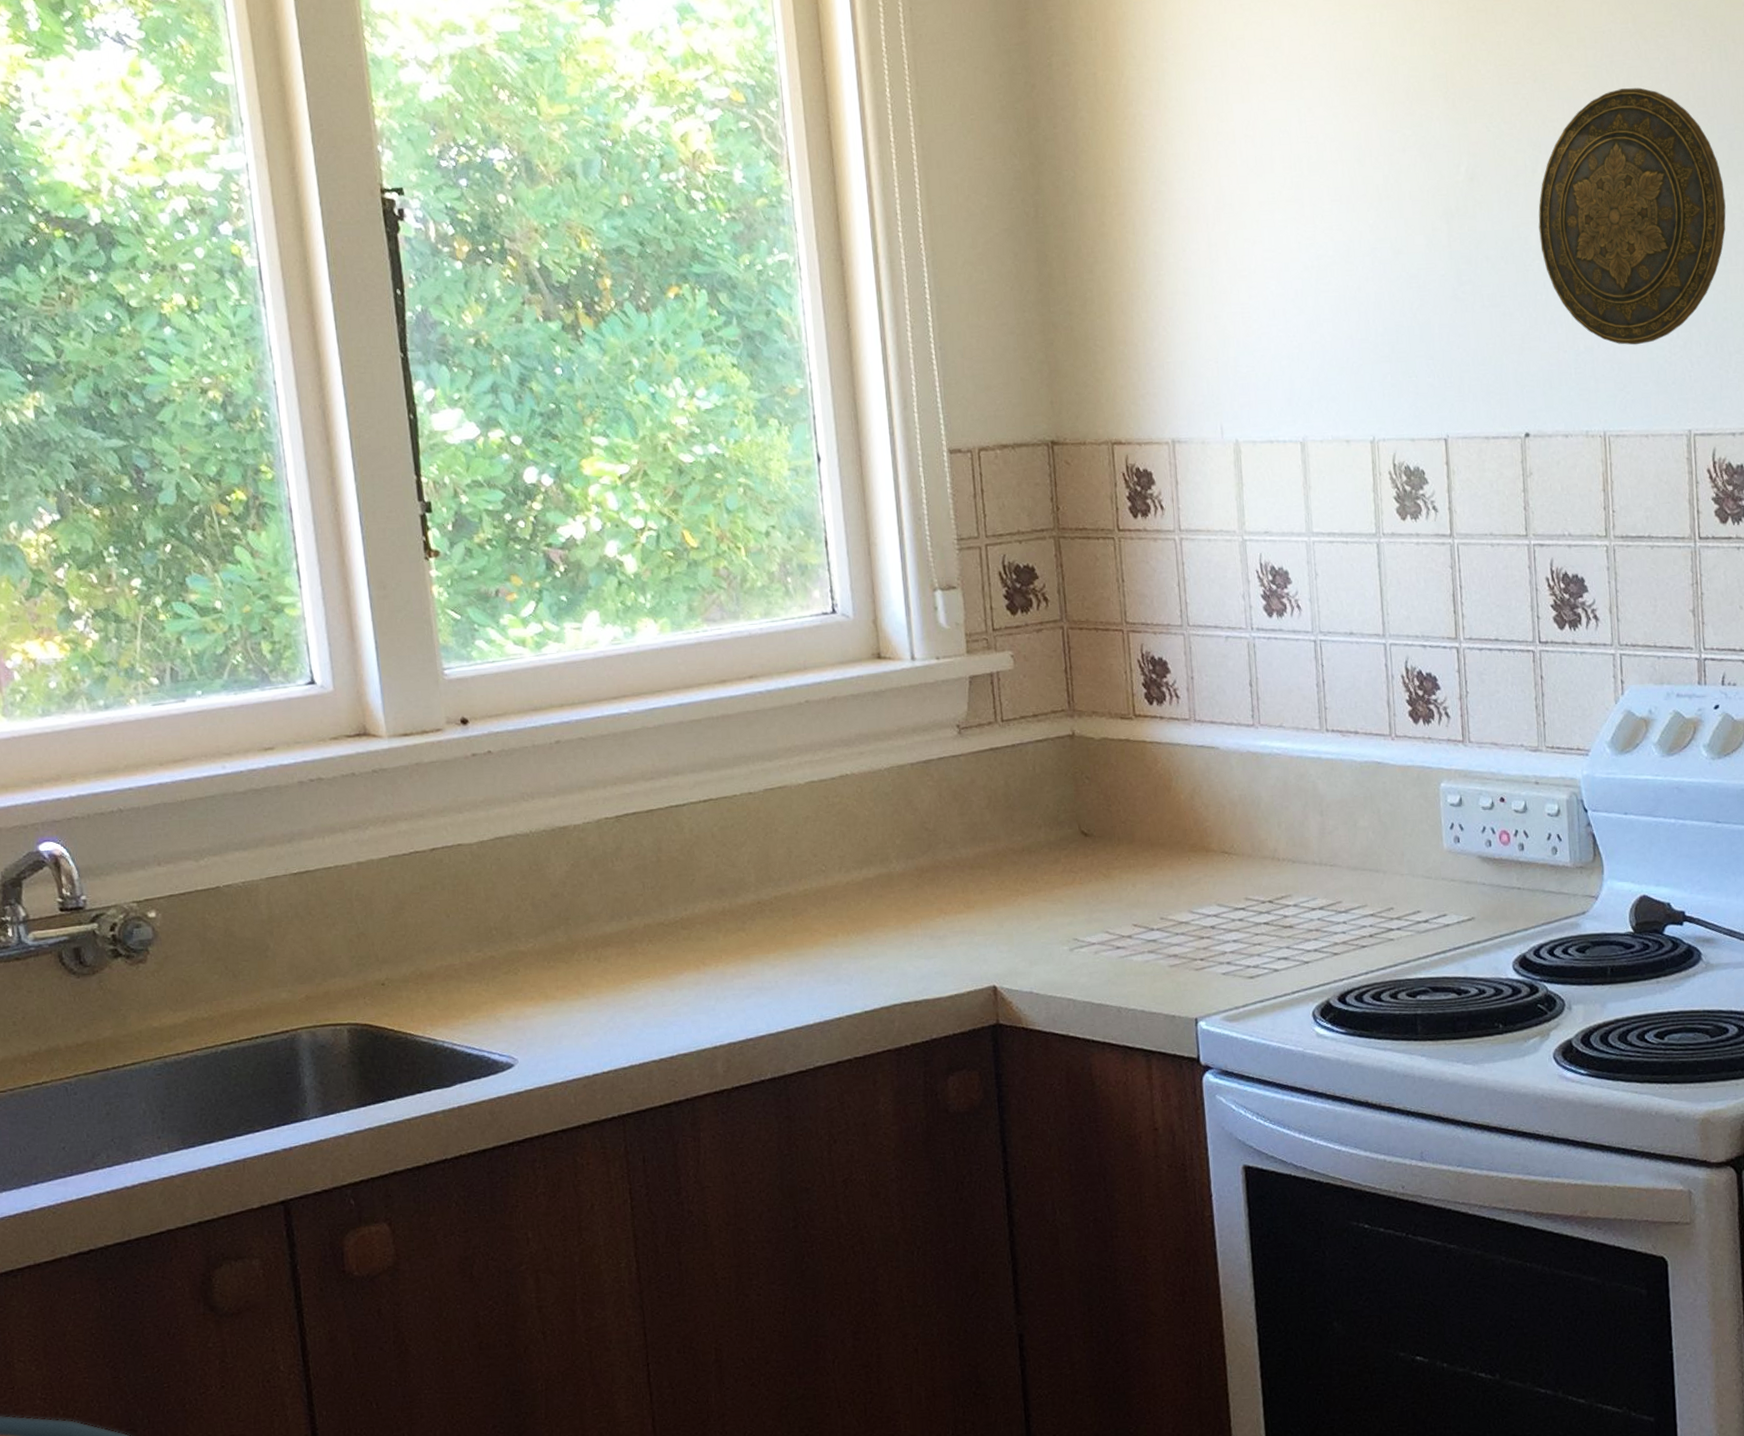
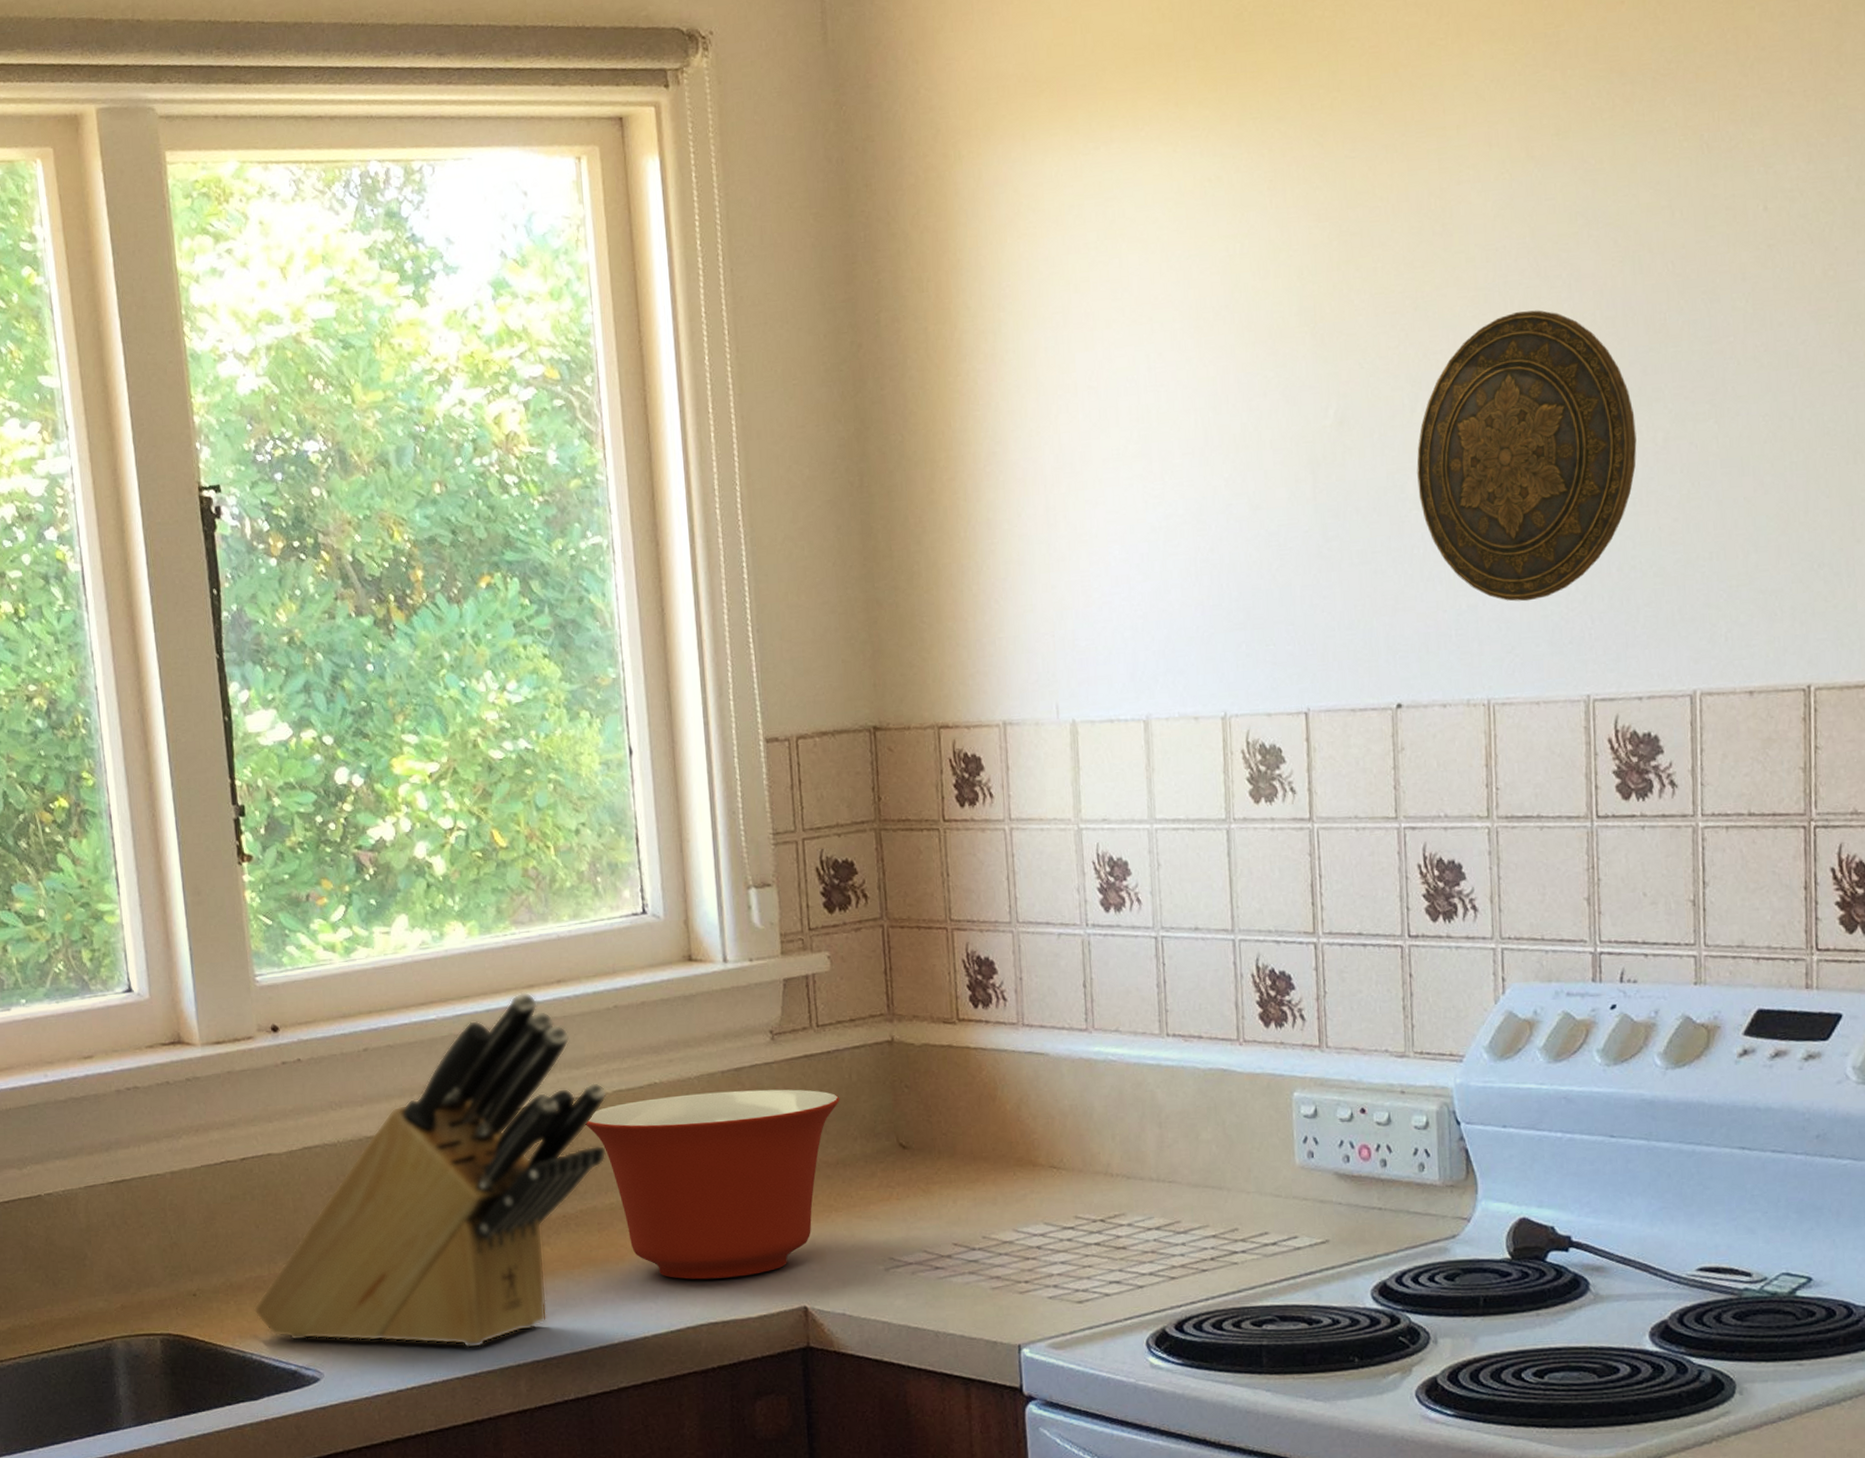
knife block: none [445,687,800,1032] -> present [254,992,607,1349]
mixing bowl: none [778,780,1025,962] -> present [584,1089,840,1280]

